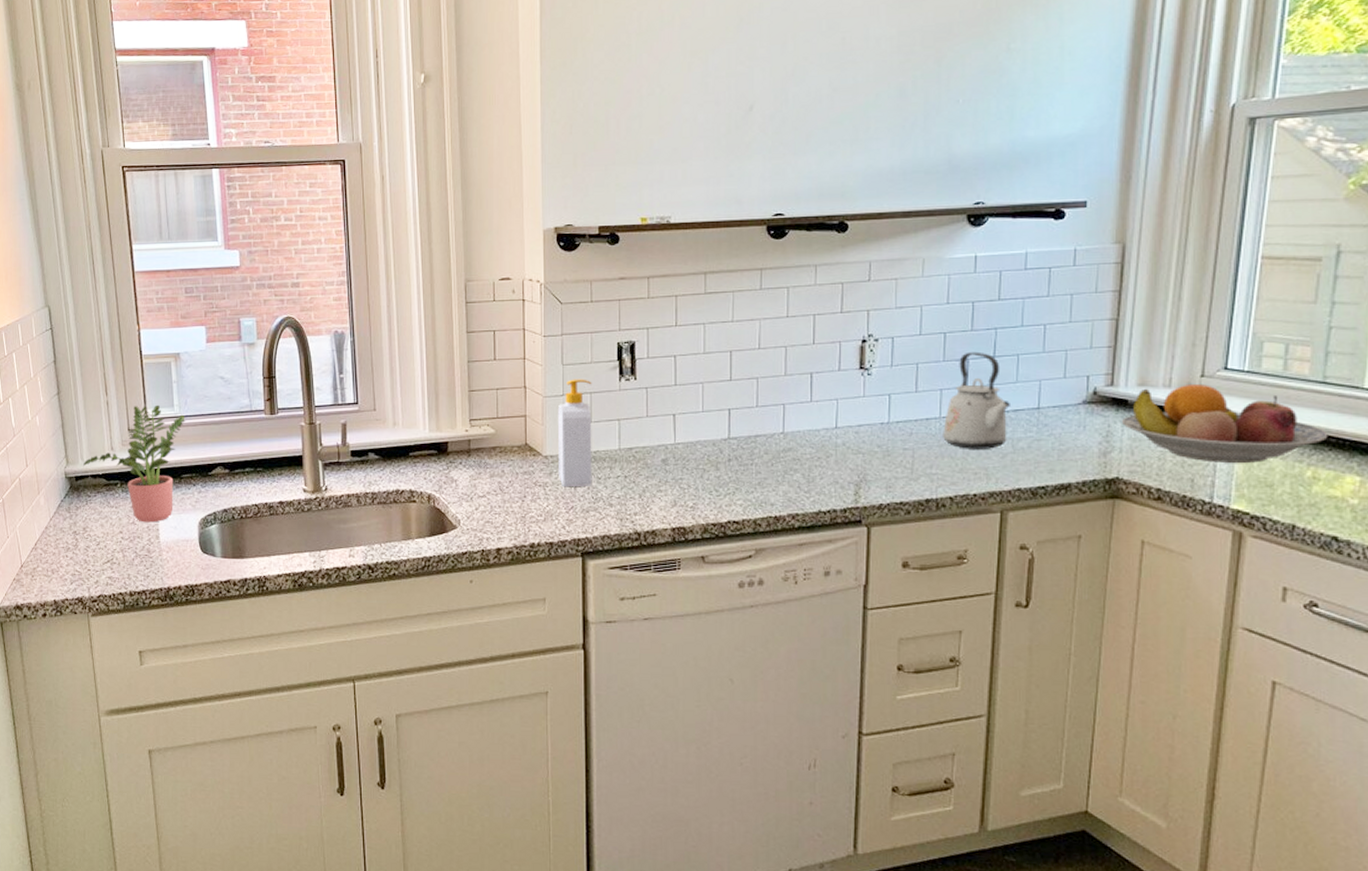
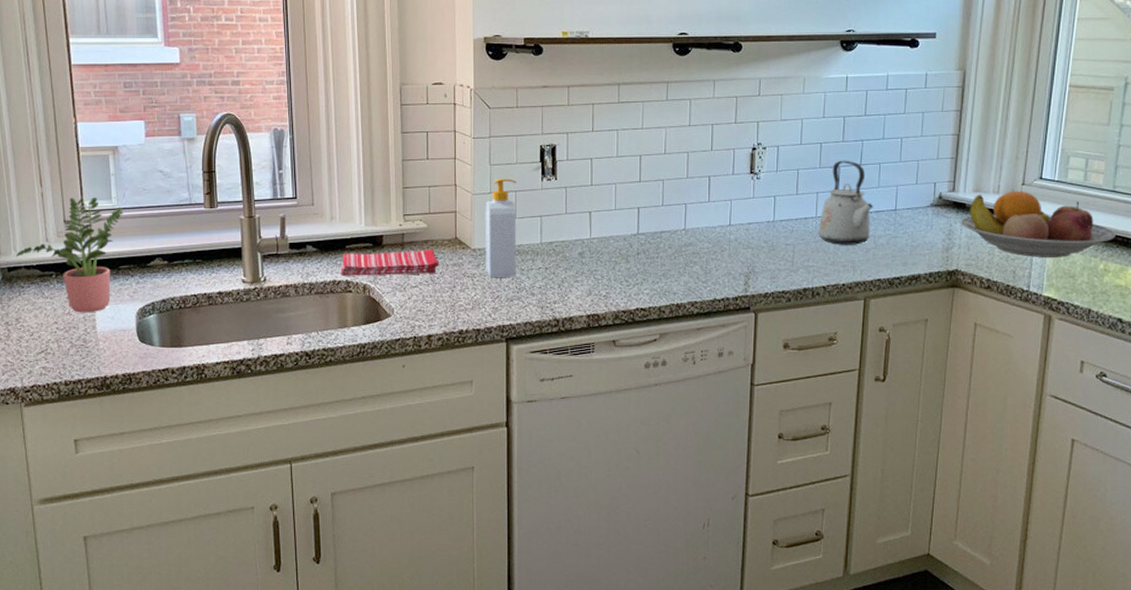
dish towel: none [404,456,508,485] -> present [341,248,439,276]

